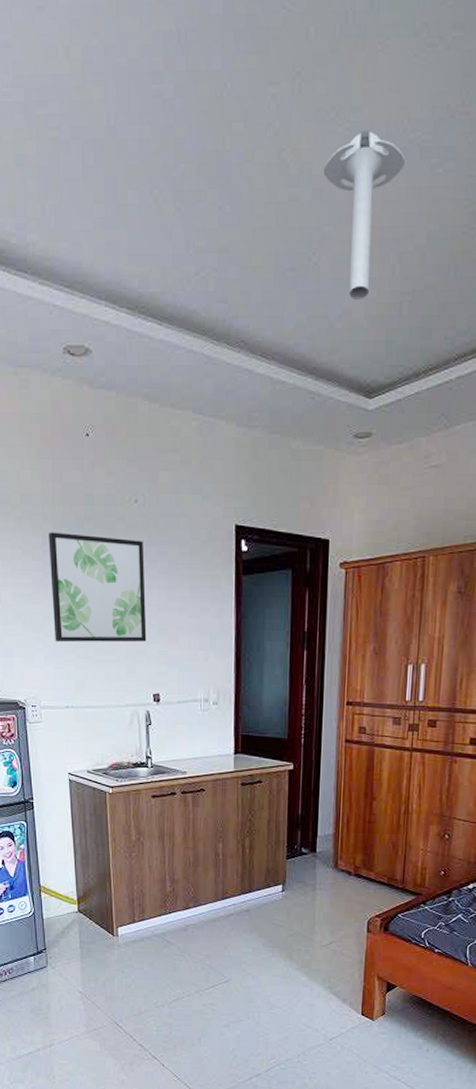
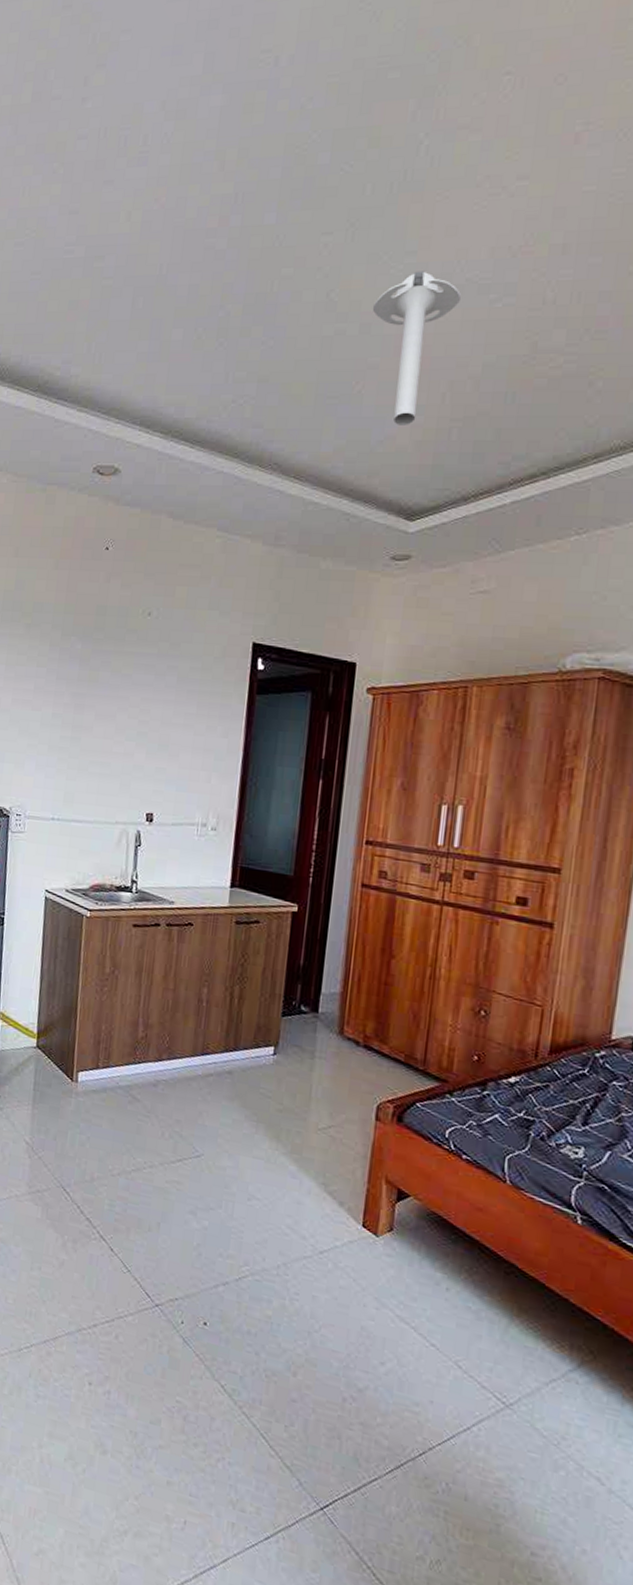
wall art: present [48,532,147,643] -> none [49,640,153,757]

